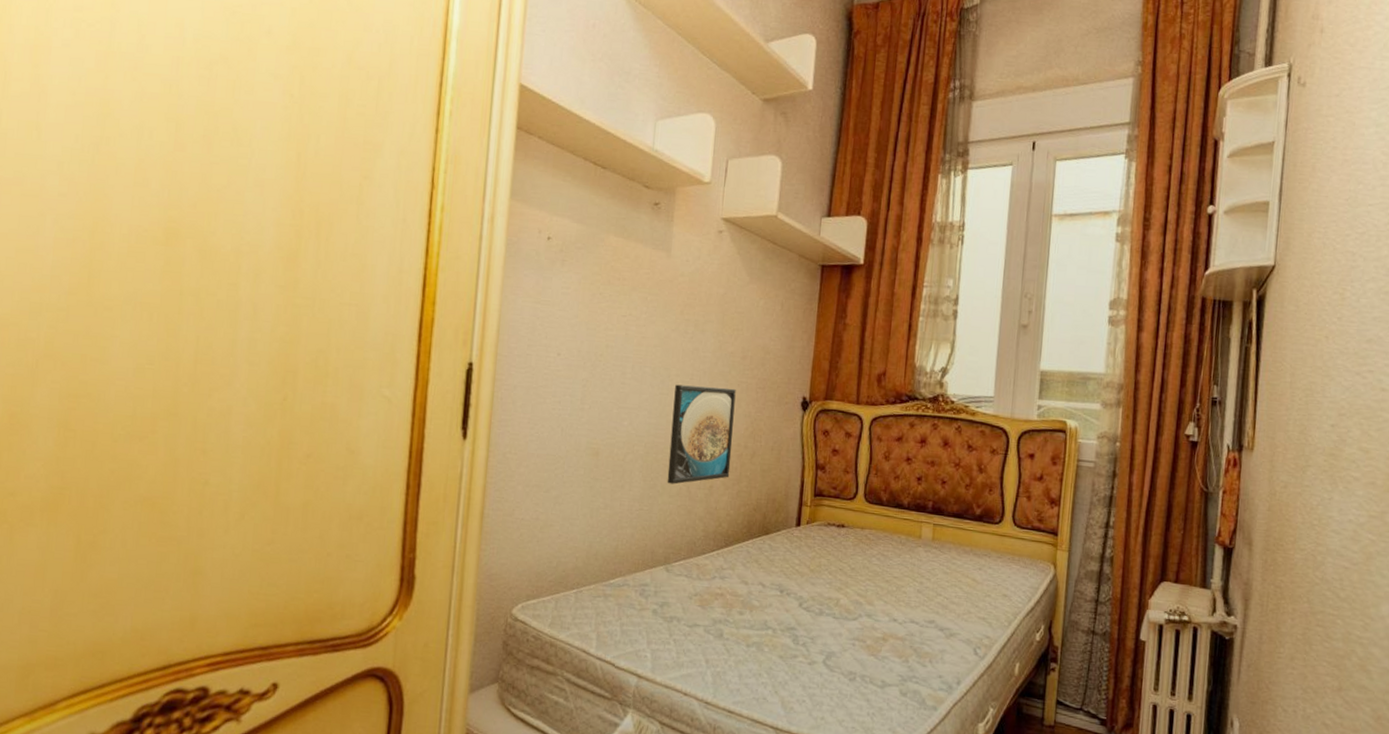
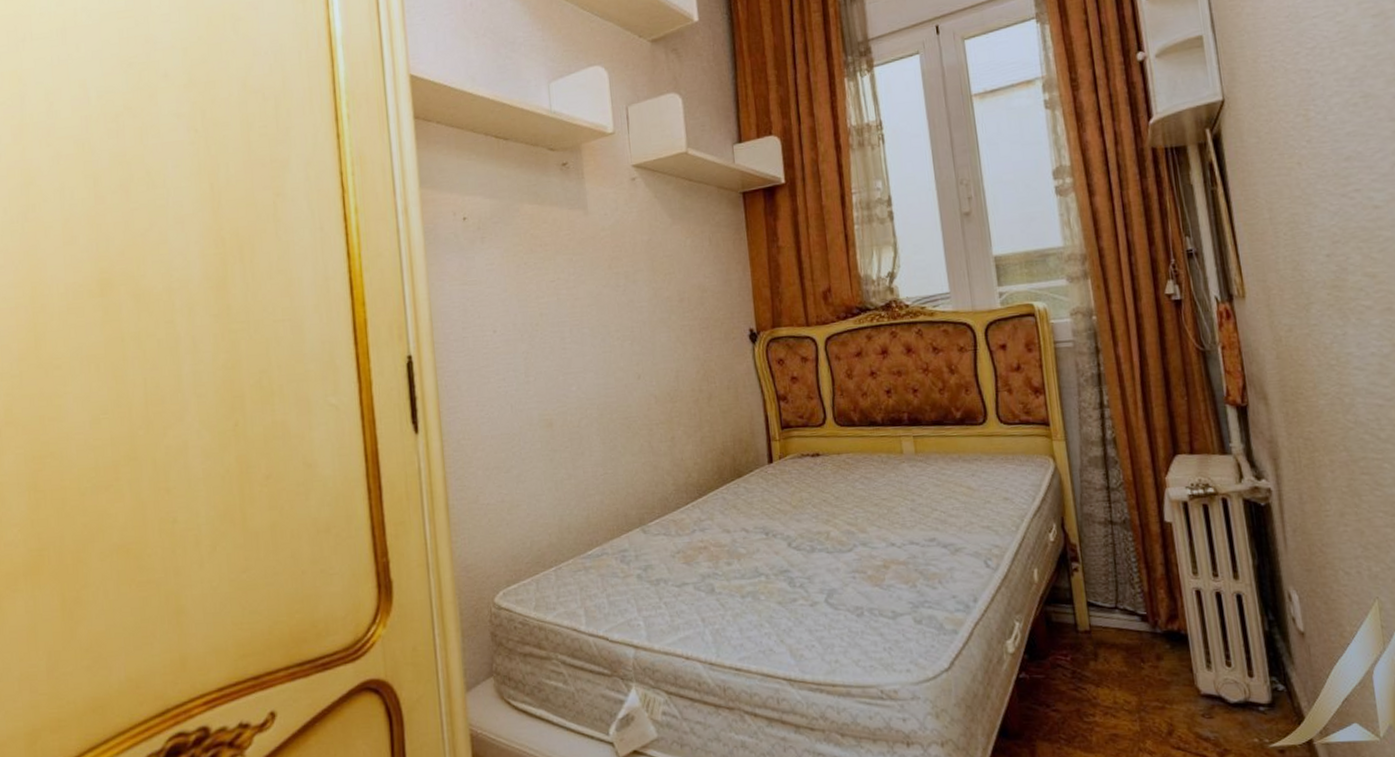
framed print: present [667,384,736,485] -> none [617,333,690,443]

